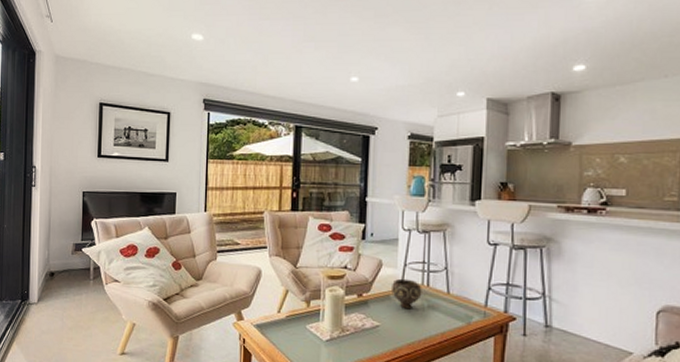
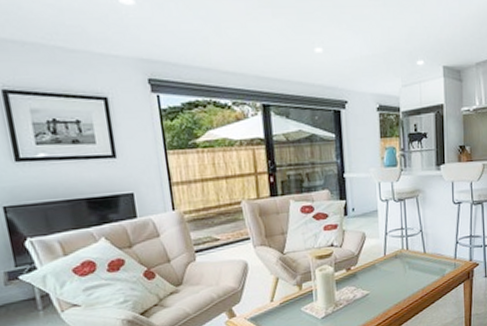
bowl: present [390,278,422,309] -> none [375,246,403,274]

